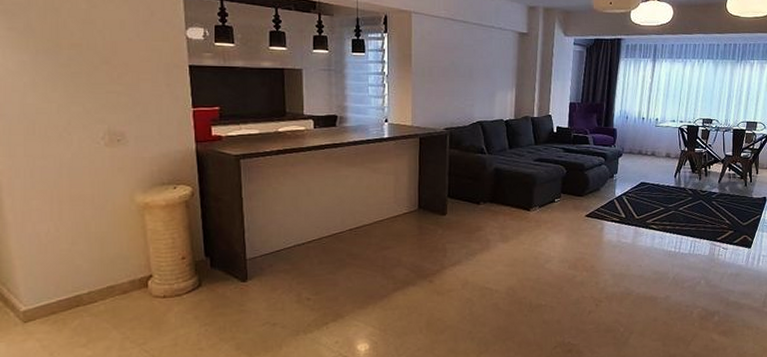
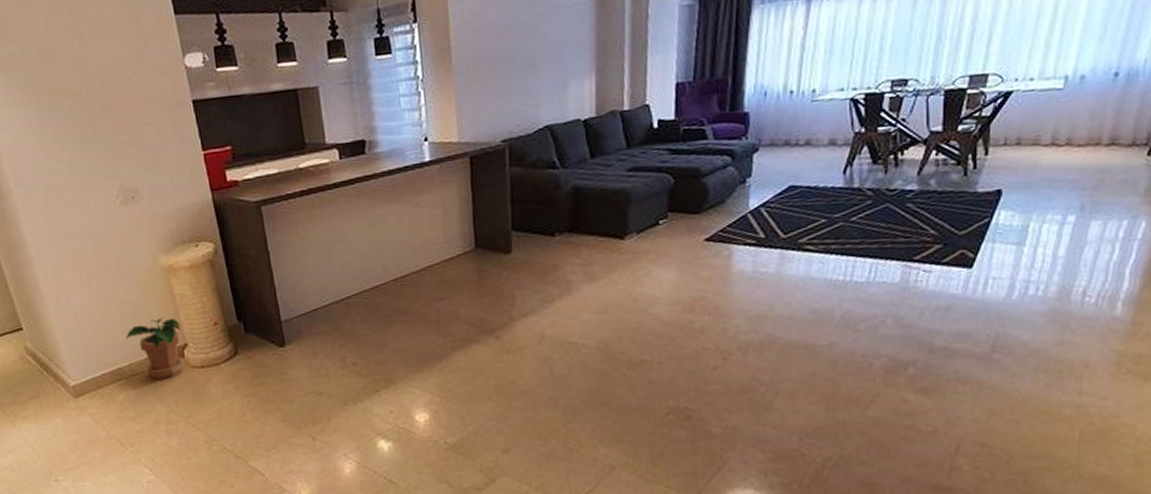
potted plant: none [89,249,148,307] -> present [125,317,185,379]

